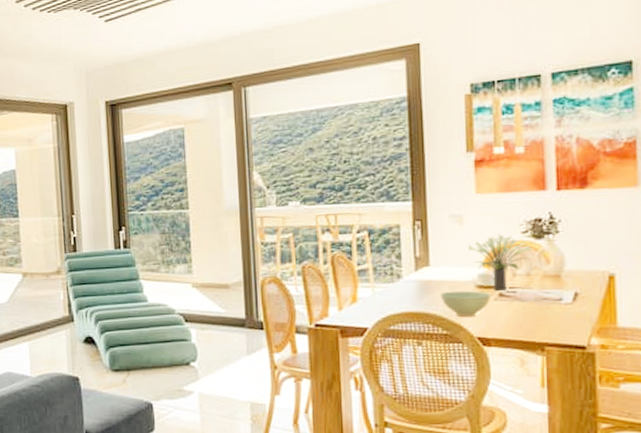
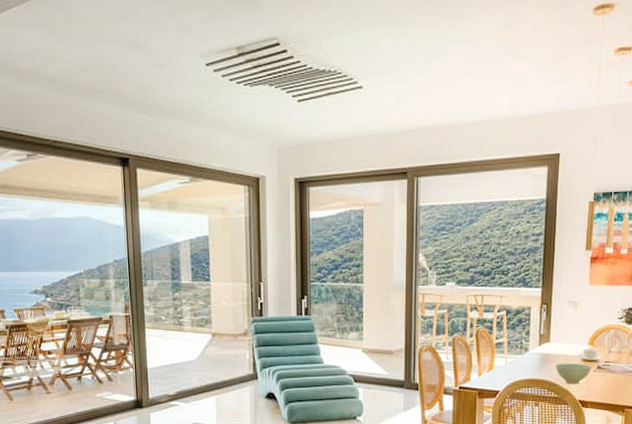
flower arrangement: present [469,234,531,291] -> none [579,319,623,364]

